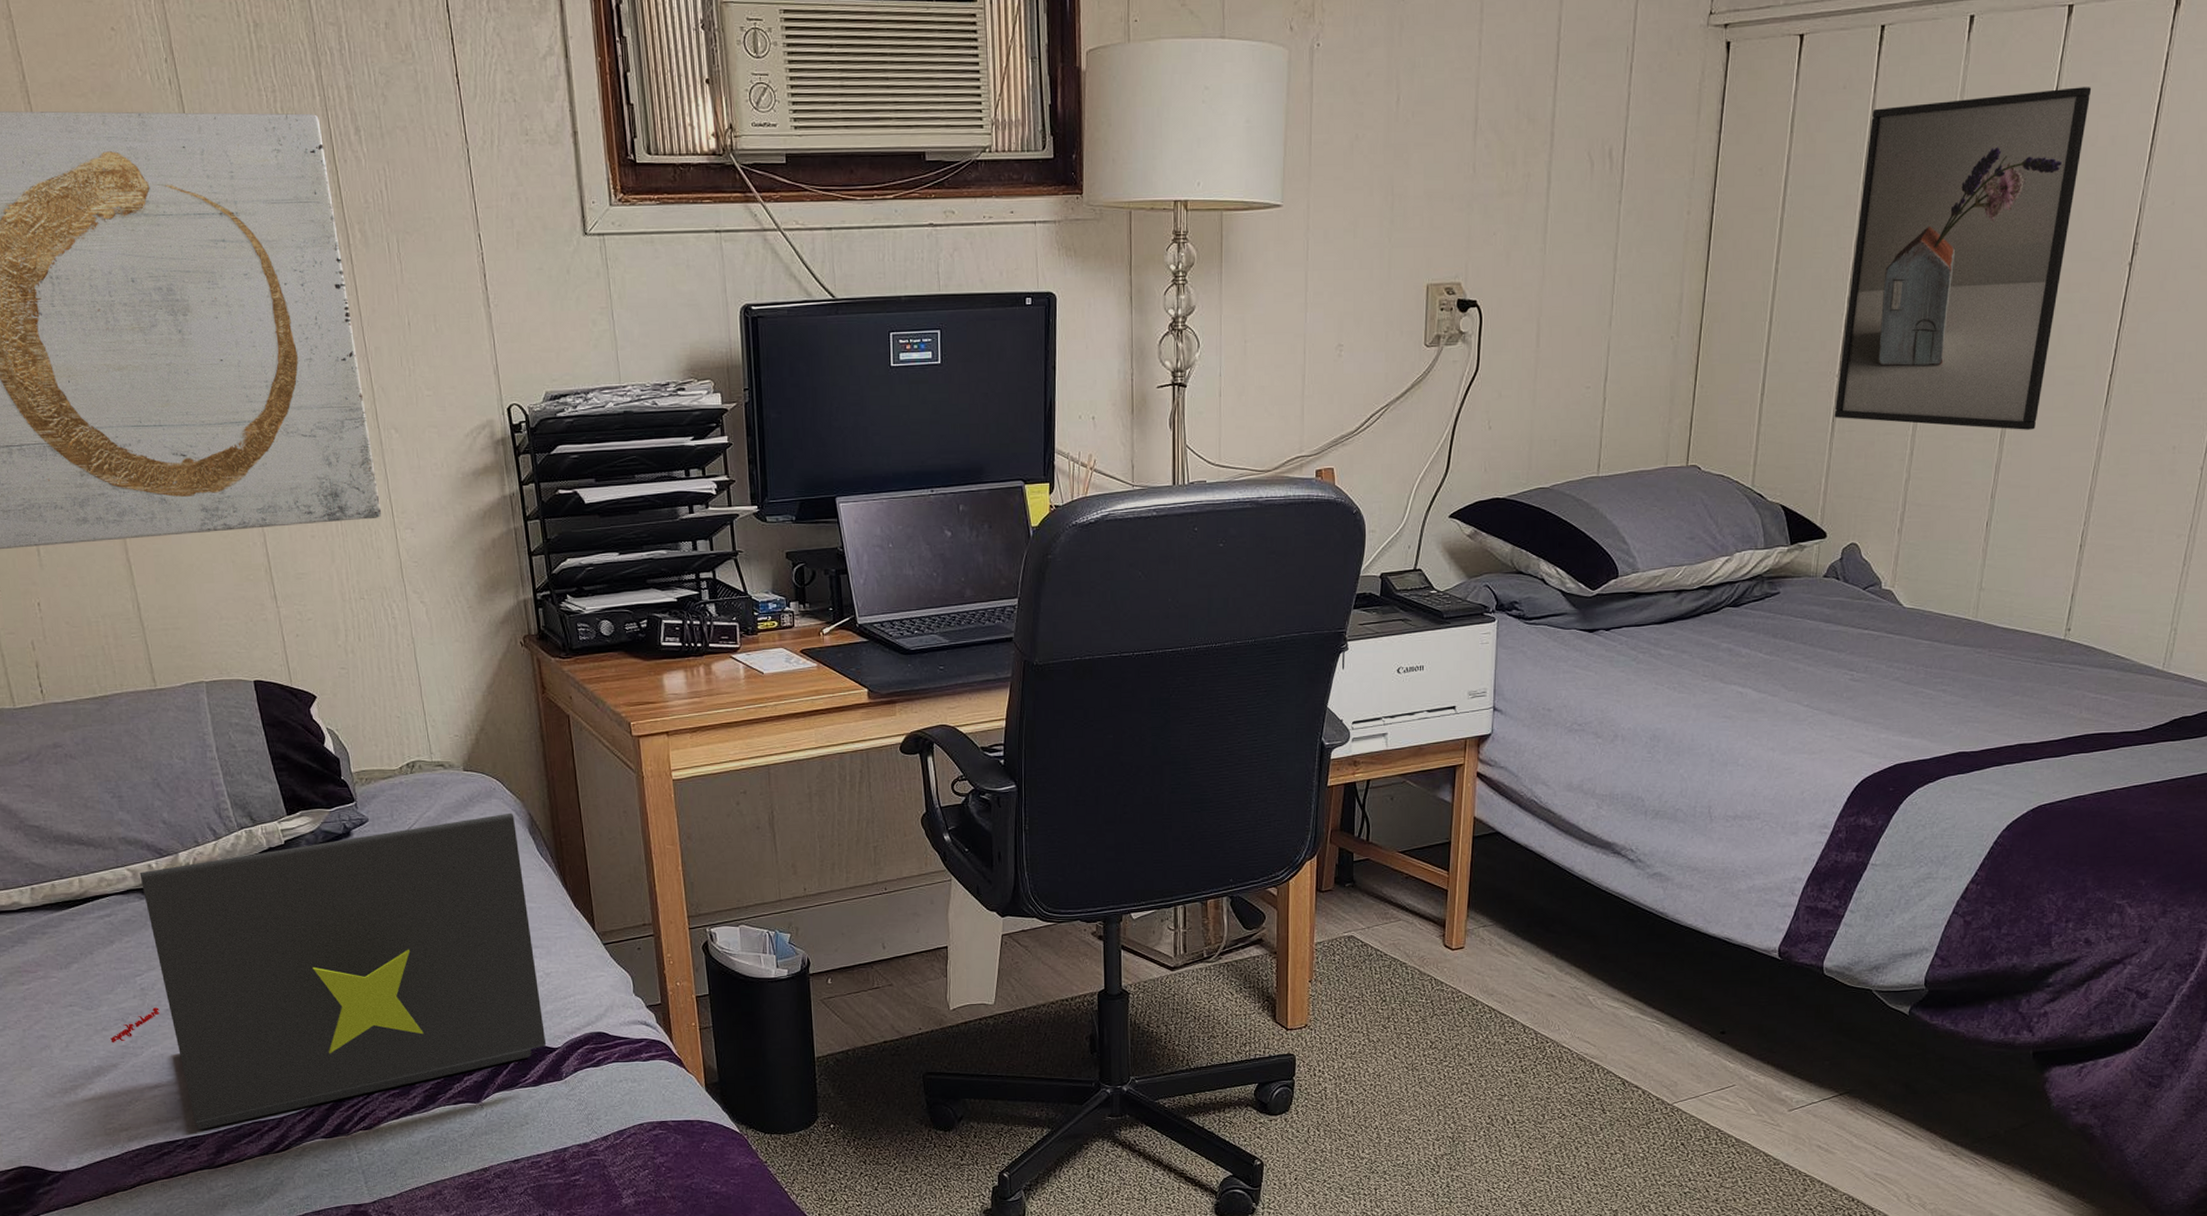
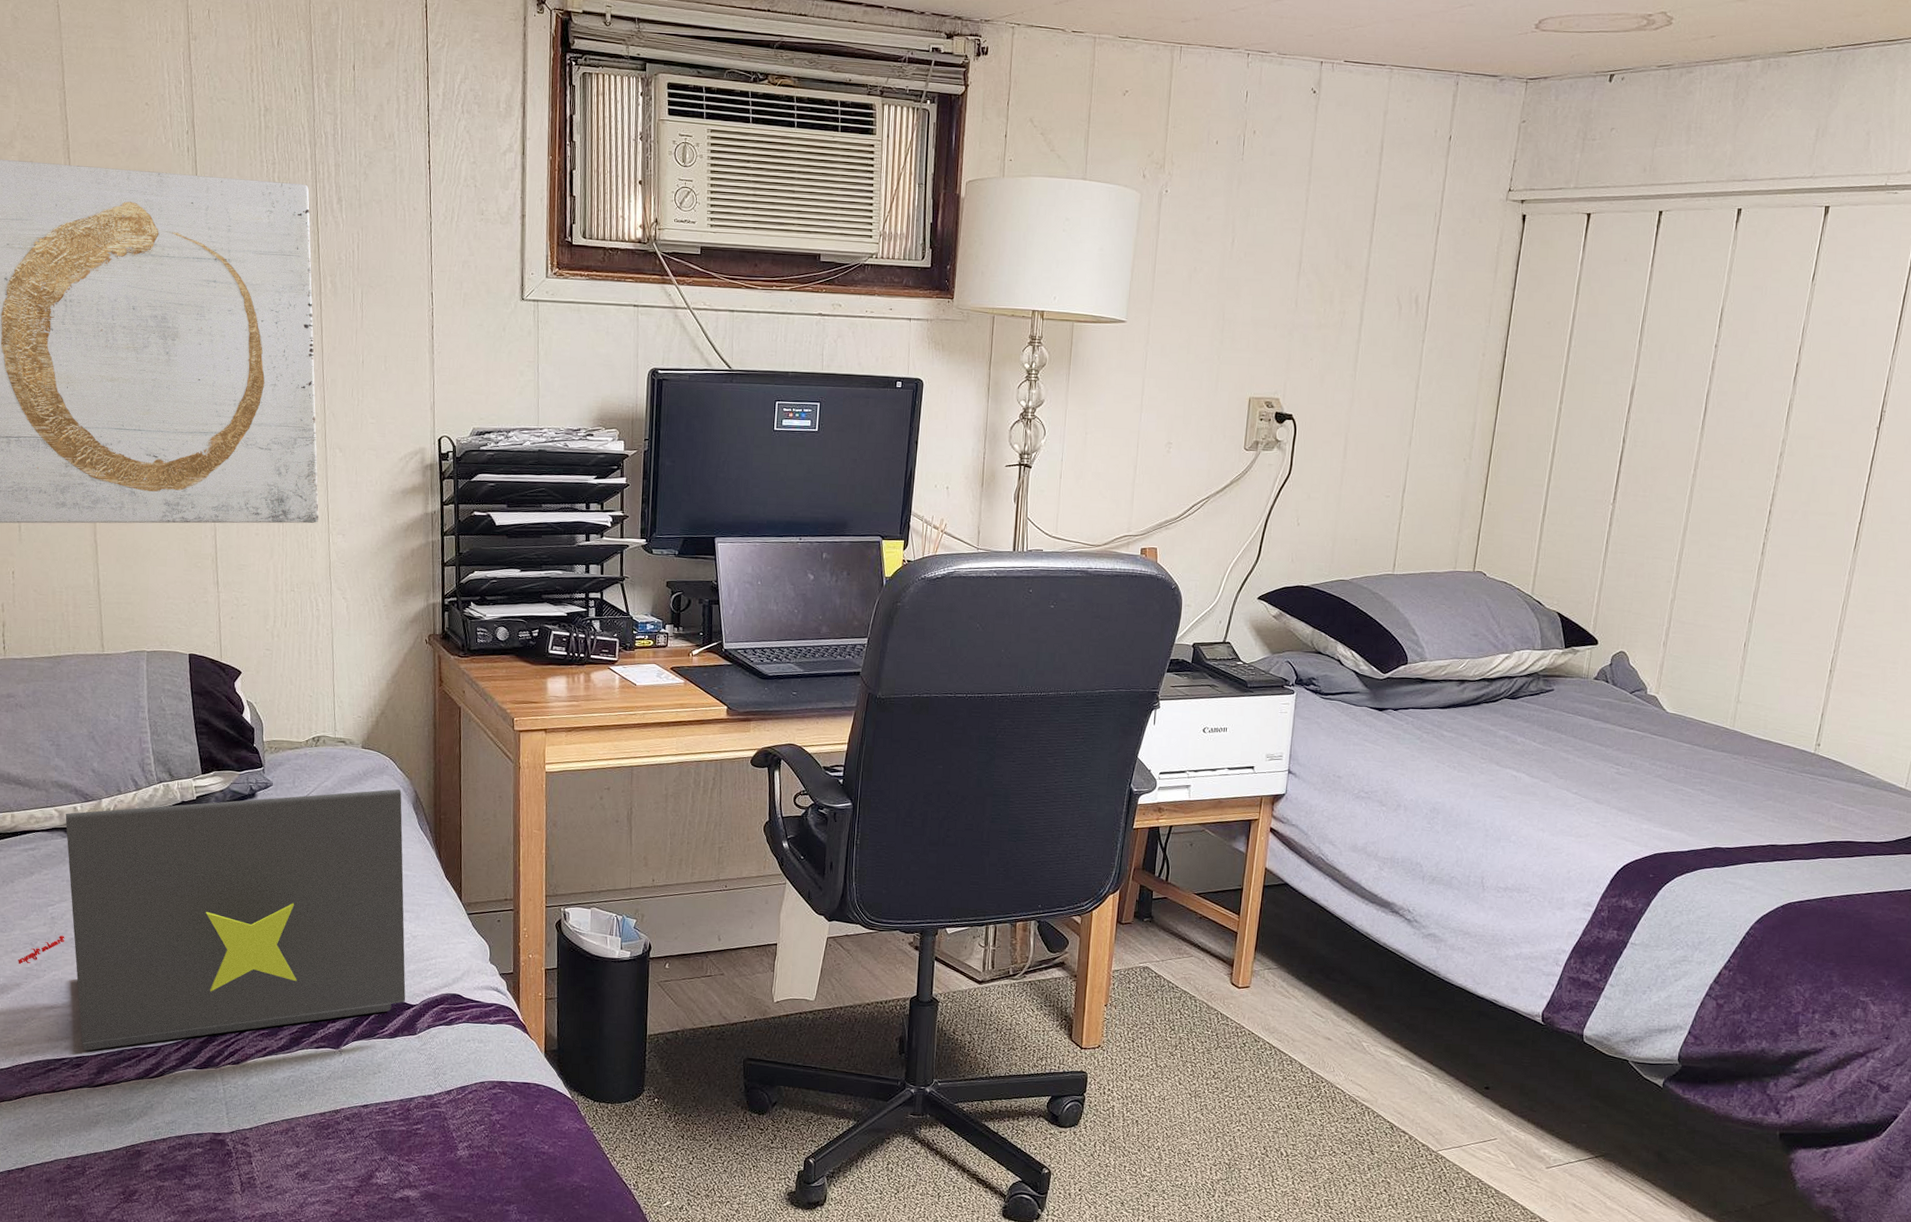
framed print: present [1834,87,2092,430] -> none [1608,275,1845,565]

